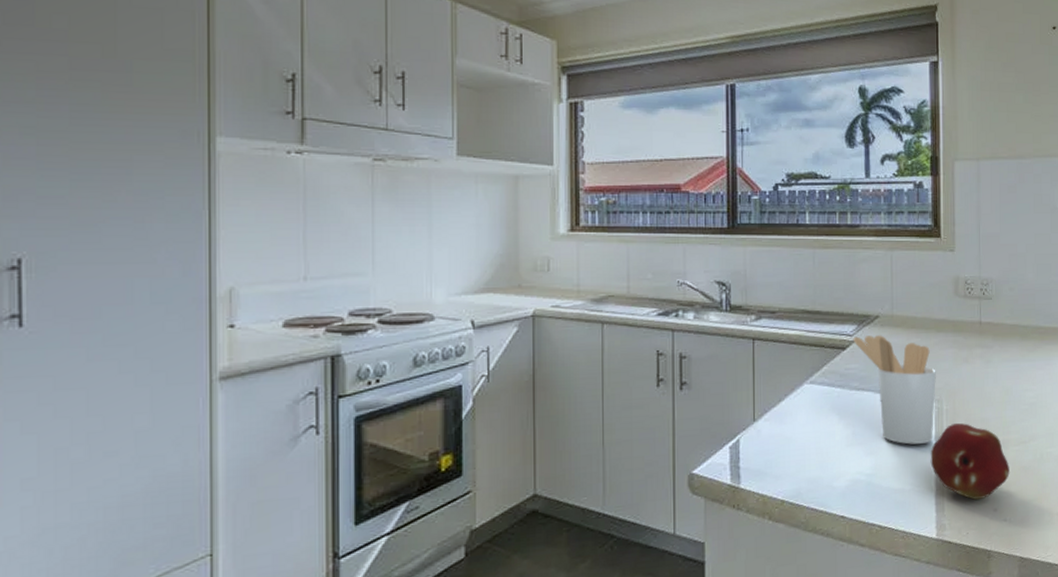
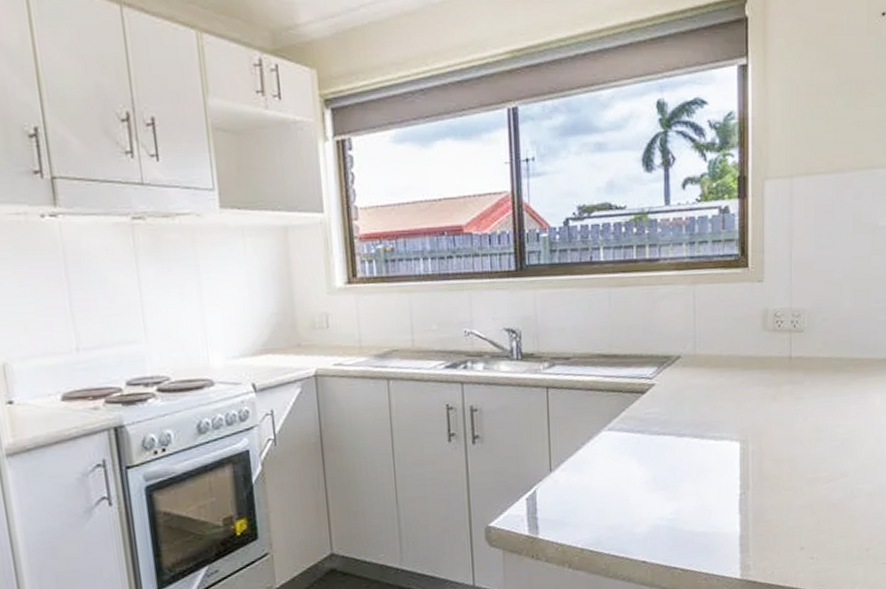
utensil holder: present [853,335,936,445] -> none [653,376,742,488]
fruit: present [930,422,1010,500] -> none [735,463,818,539]

